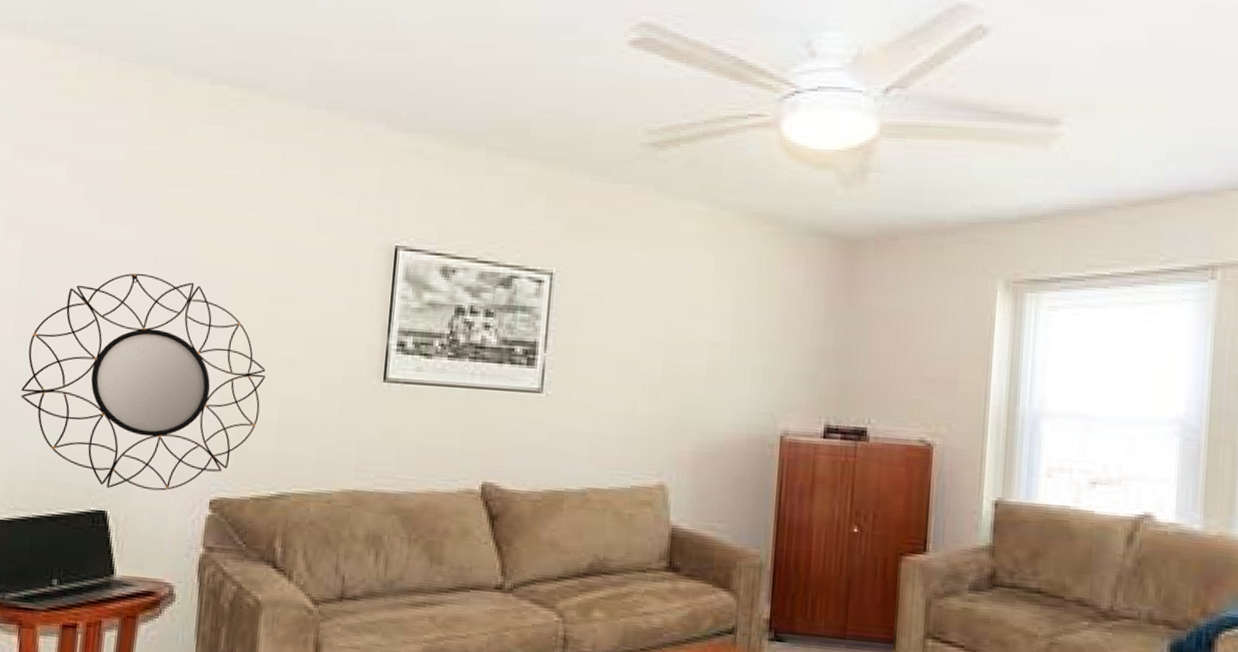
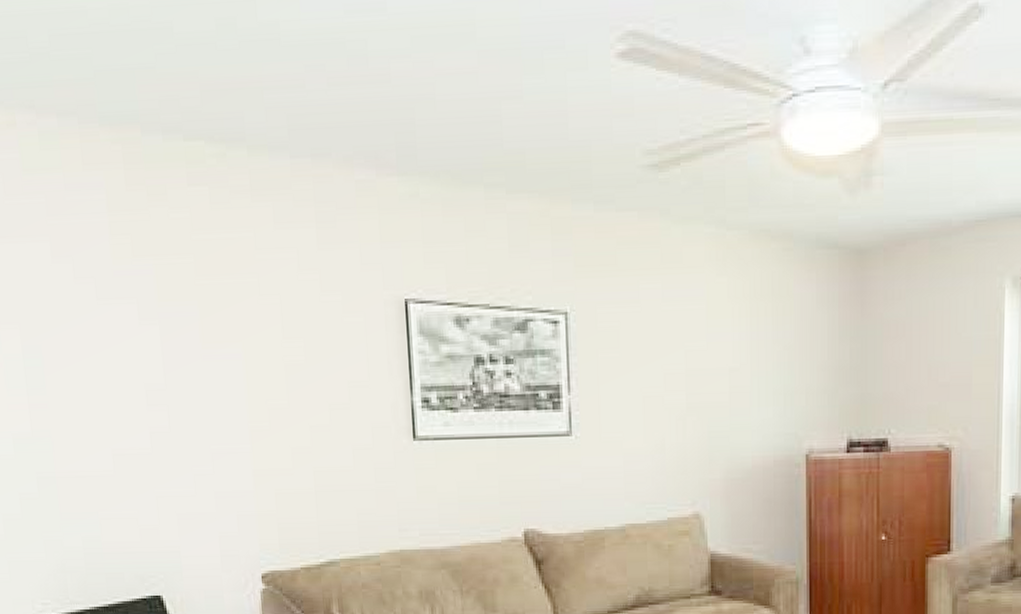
home mirror: present [21,273,266,491] -> none [49,353,296,573]

